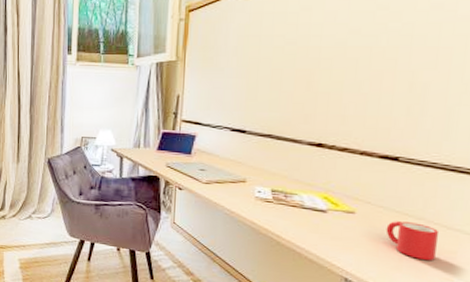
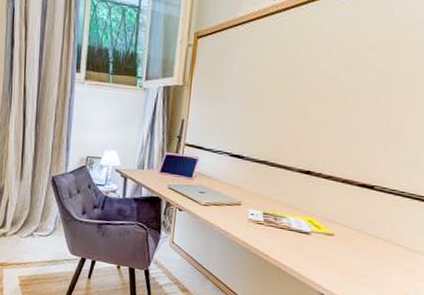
mug: present [385,221,439,260] -> none [358,243,402,278]

